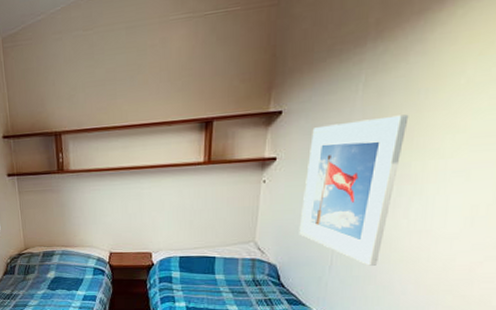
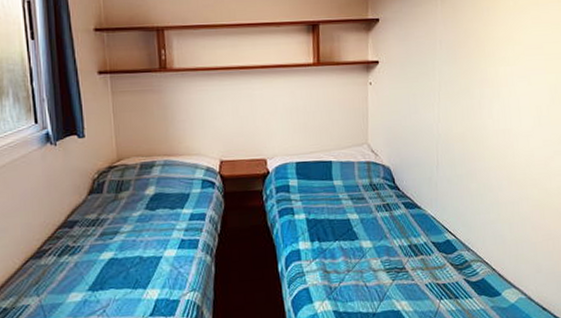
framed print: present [299,114,409,266] -> none [405,27,479,164]

